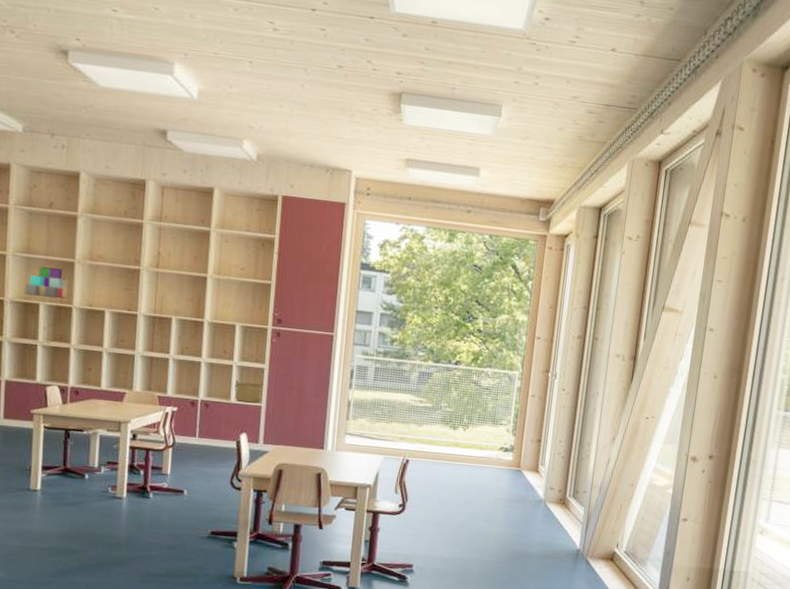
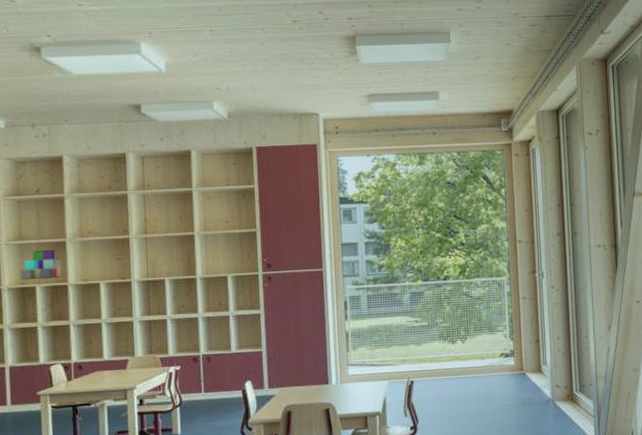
basket: present [235,380,262,403] -> none [234,329,260,350]

